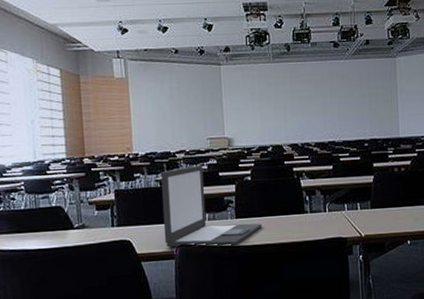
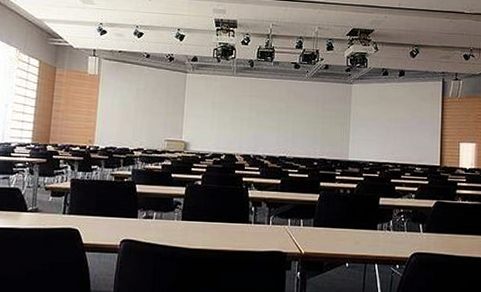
laptop: present [161,165,262,248] -> none [111,164,206,248]

